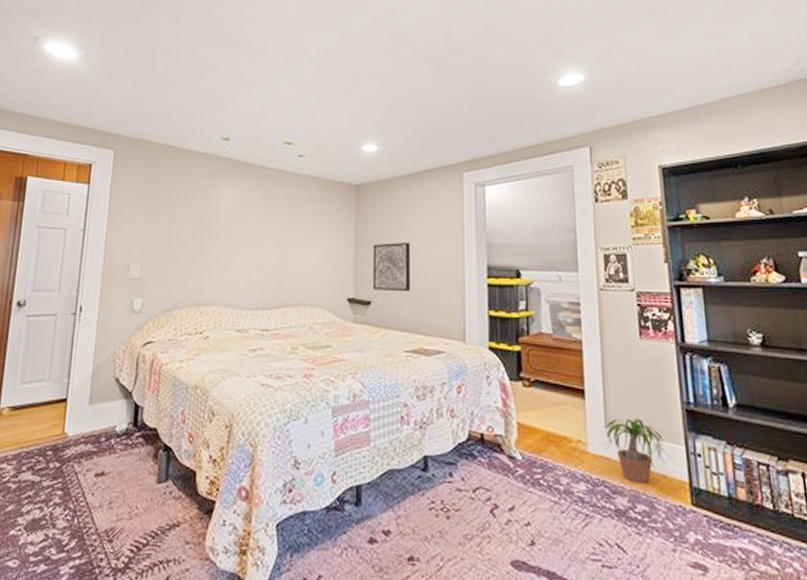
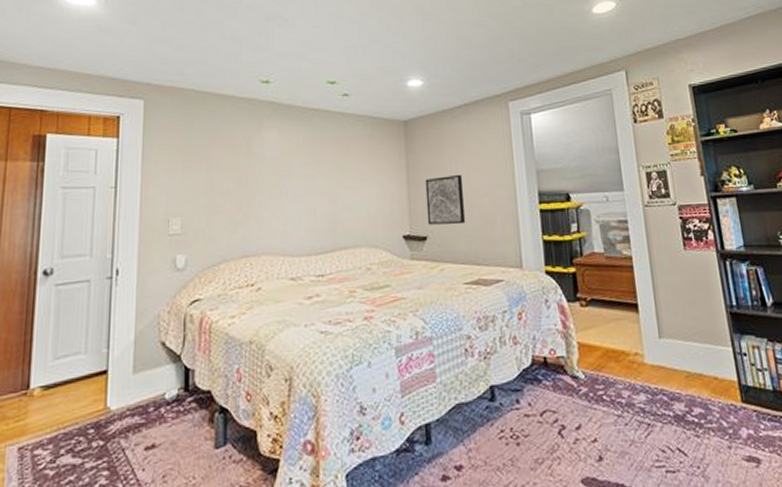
potted plant: present [603,418,671,484] -> none [658,326,720,388]

